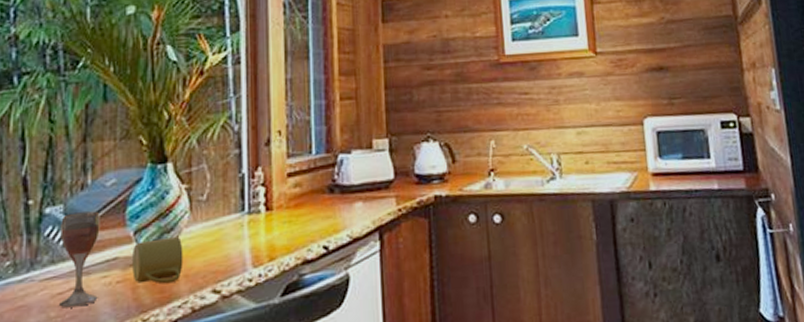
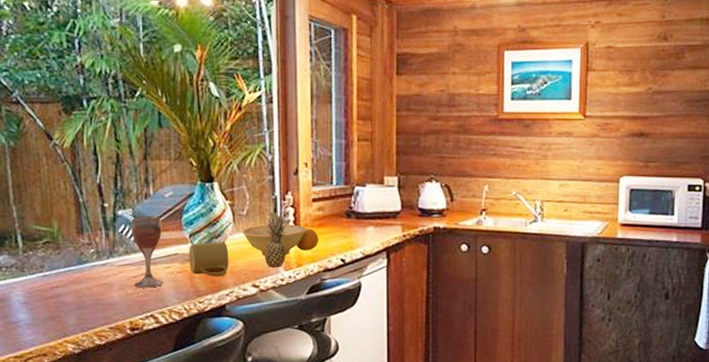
dish: none [200,207,282,252] -> present [241,224,307,257]
fruit: none [229,190,258,265] -> present [265,210,288,267]
fruit: none [267,211,295,240] -> present [296,229,318,251]

